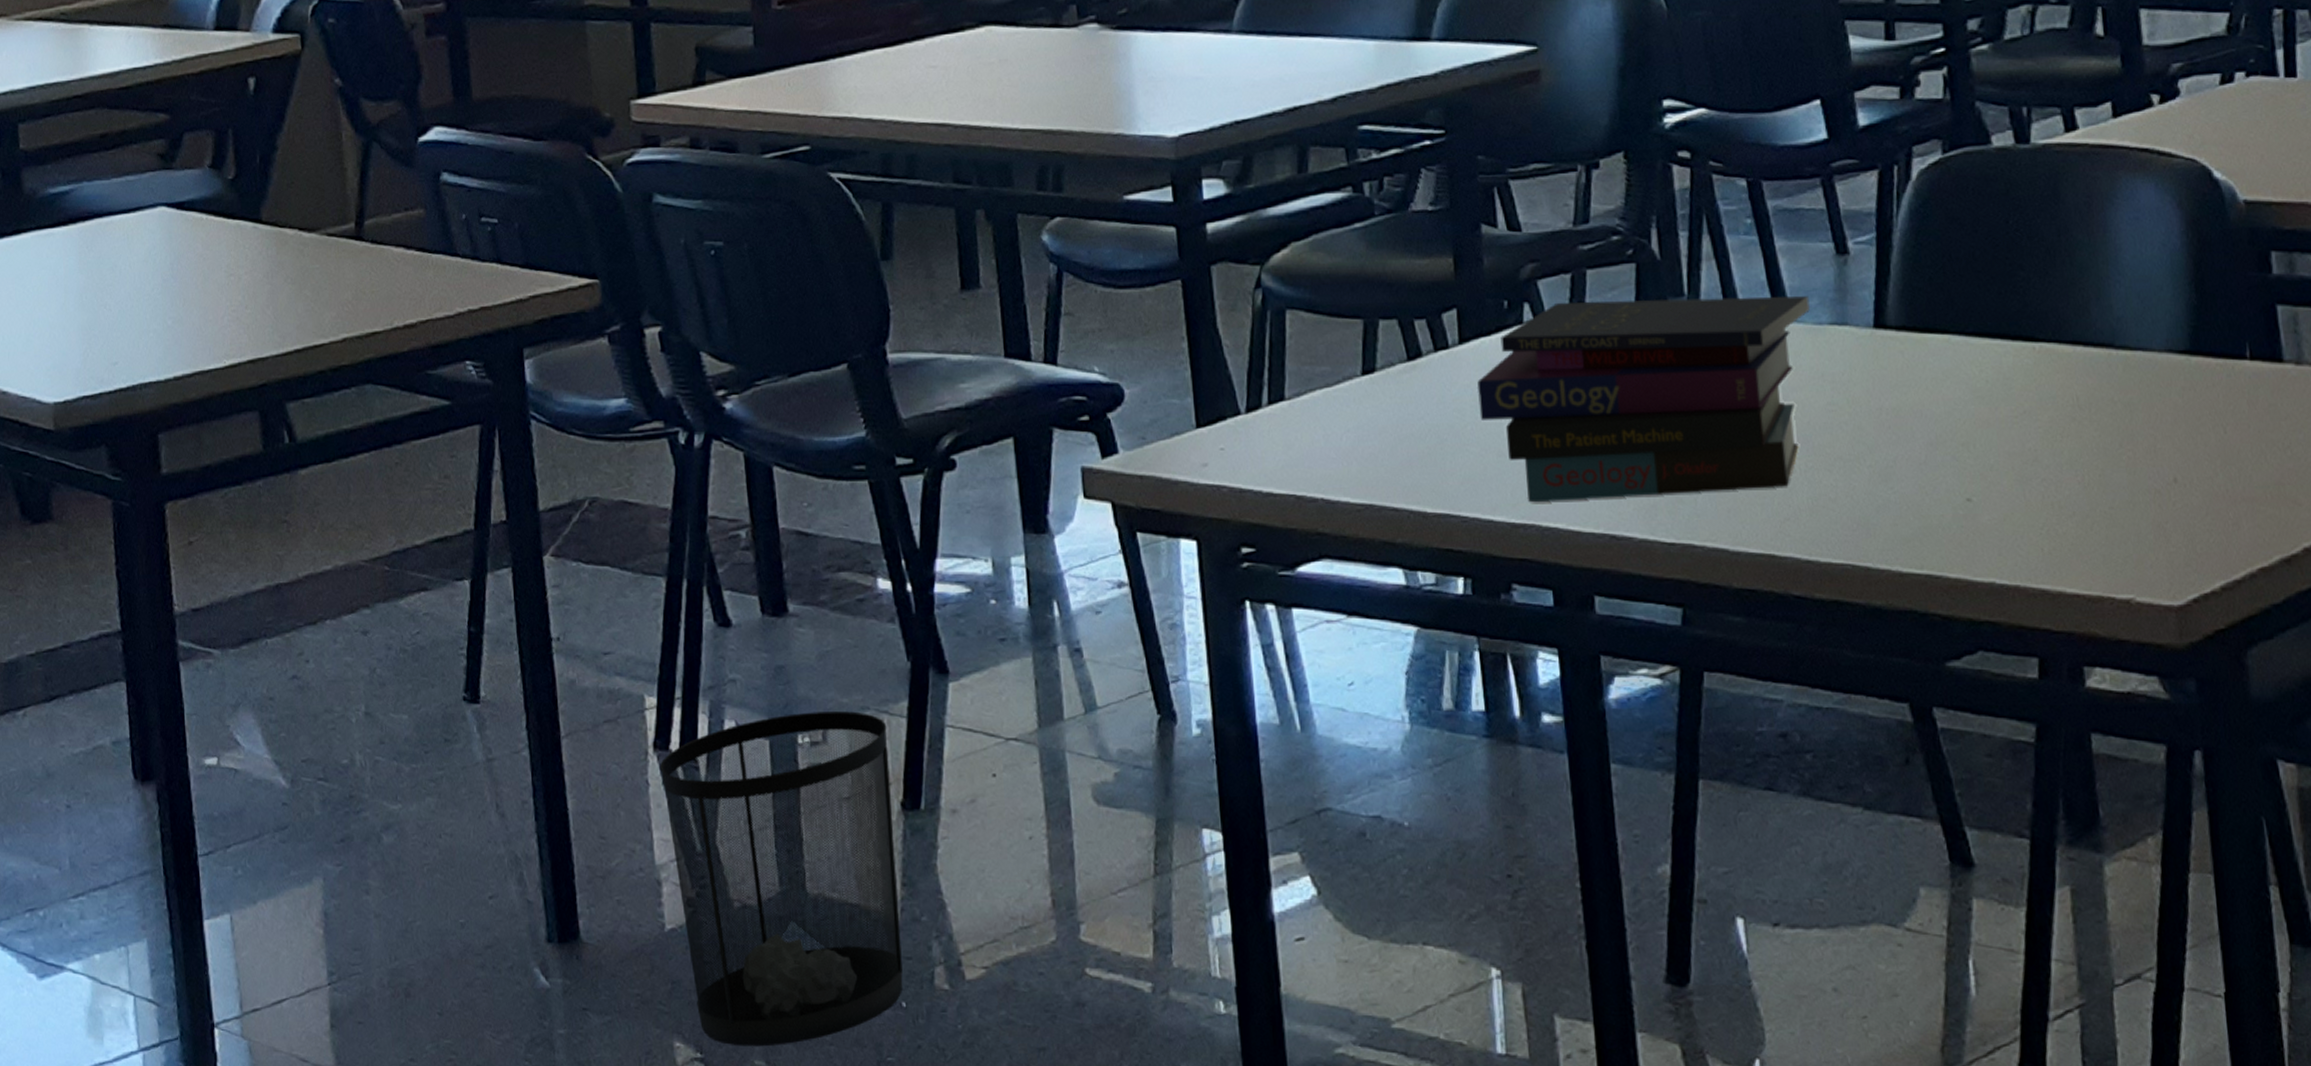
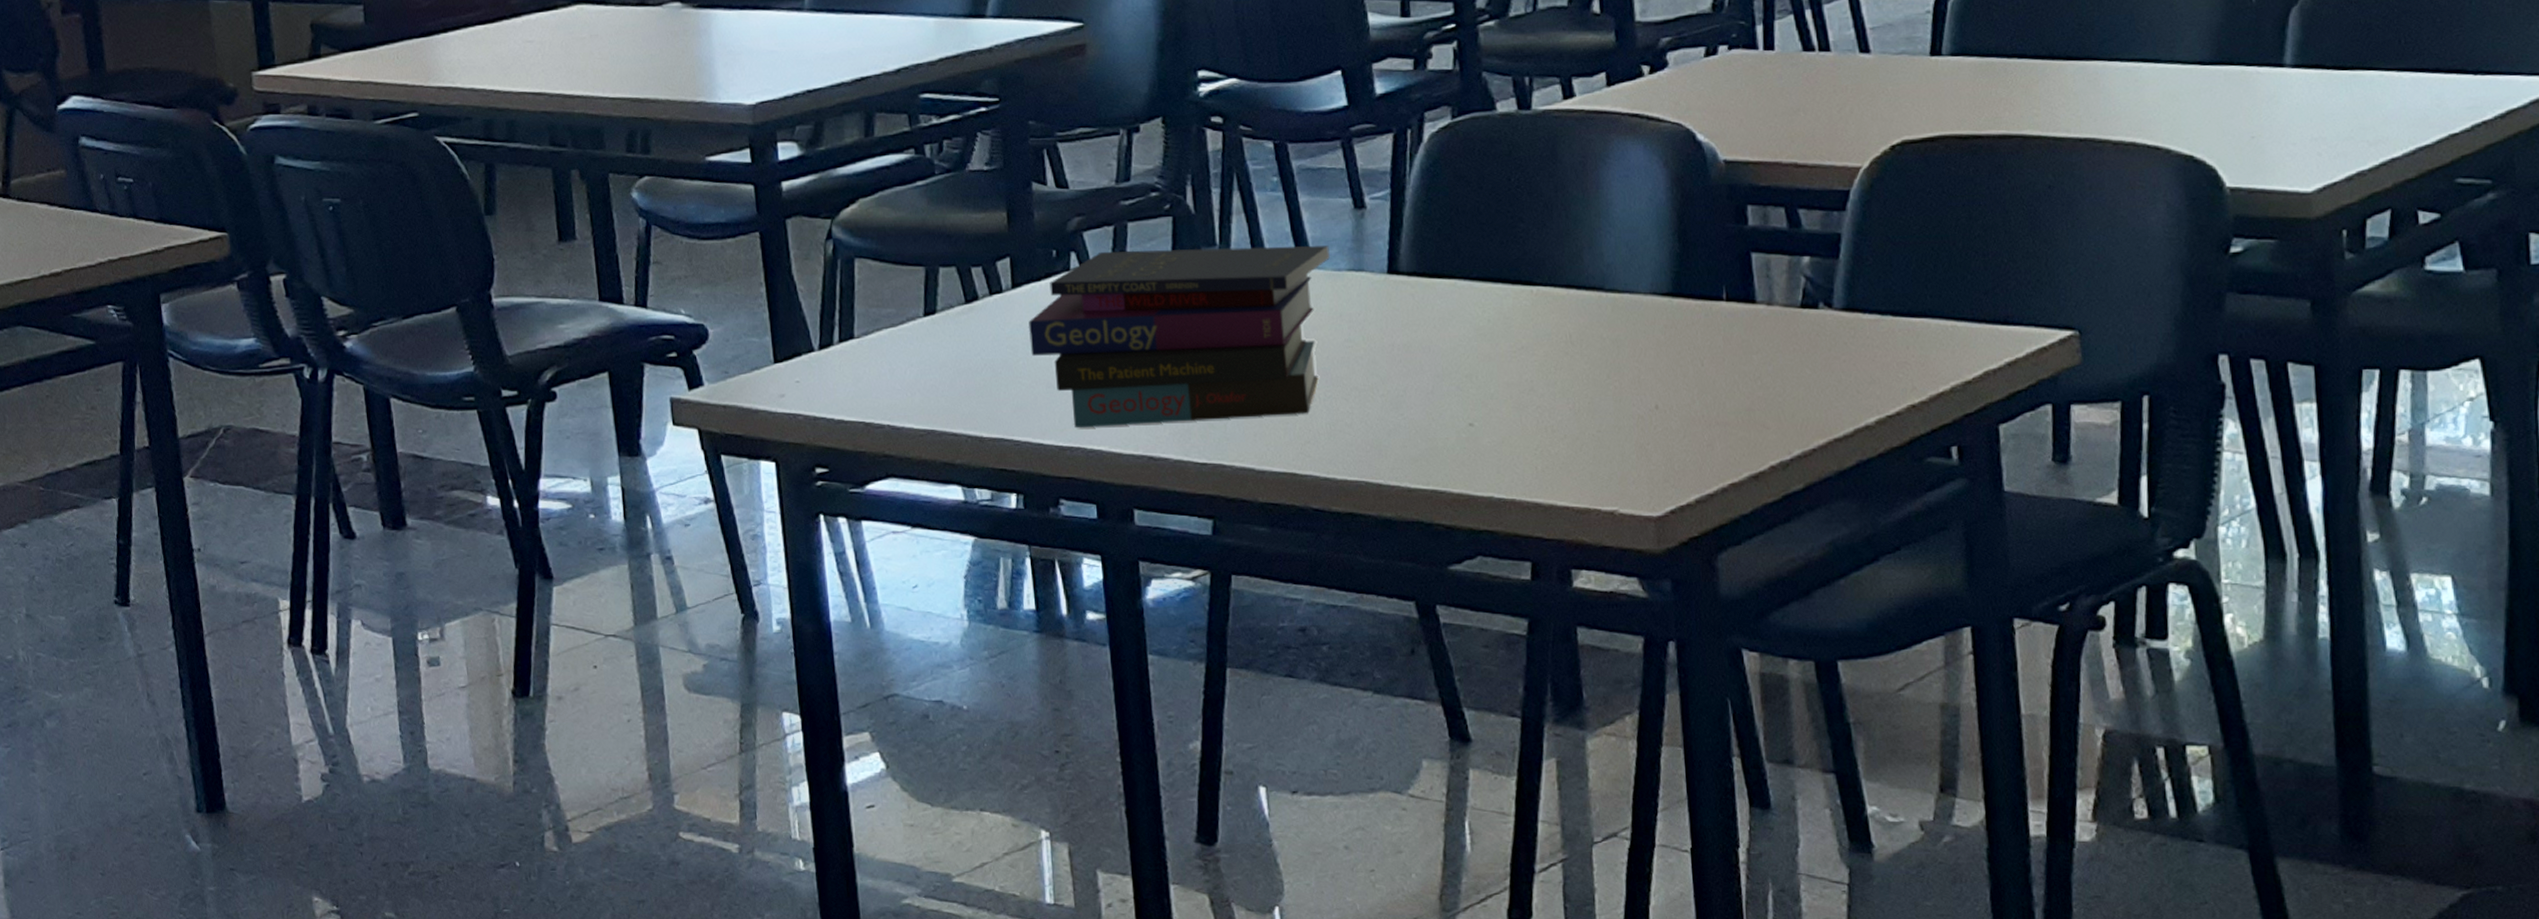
waste bin: present [659,711,903,1047] -> none [293,612,517,901]

